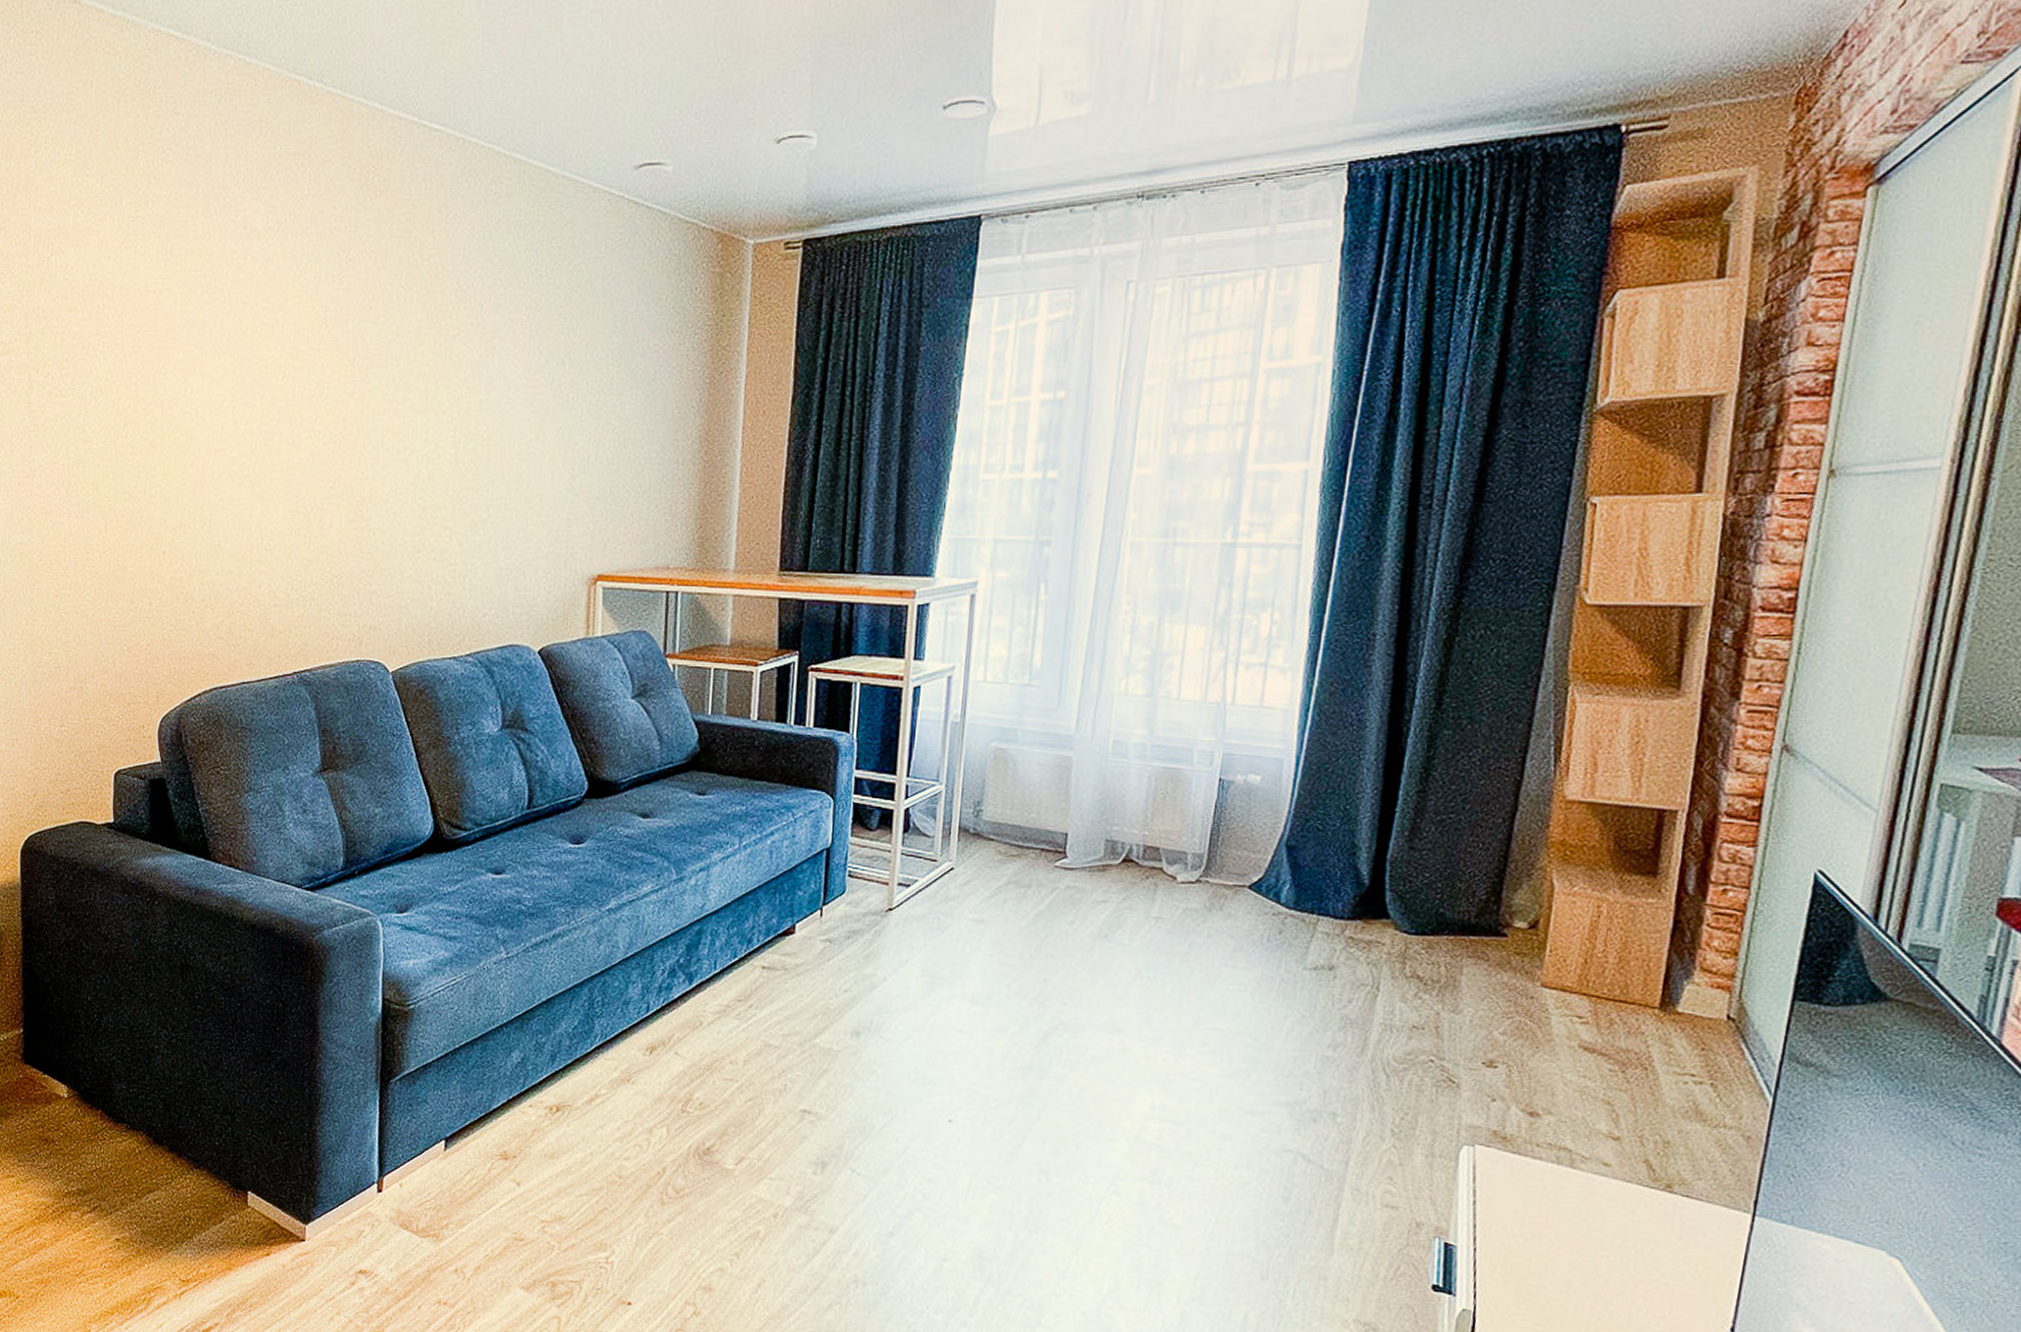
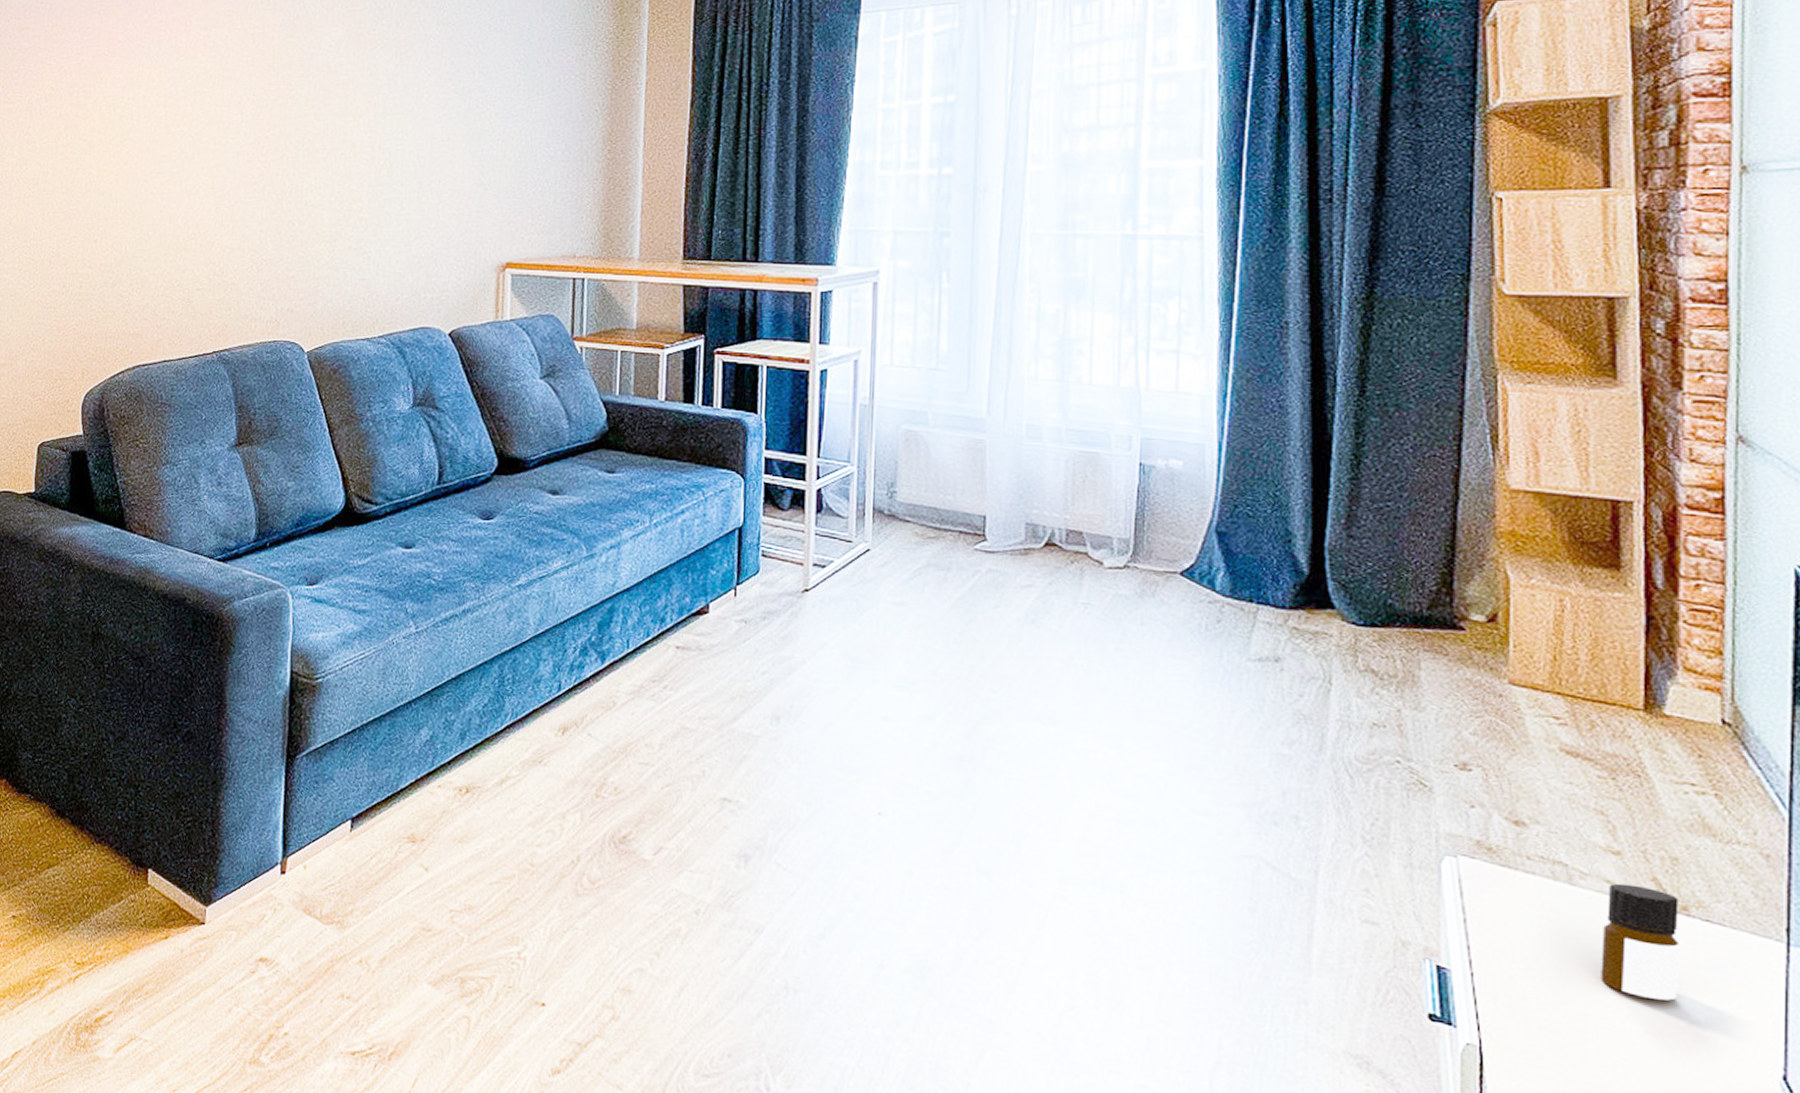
bottle: none [1587,1165,1665,1267] -> present [1601,883,1680,1001]

